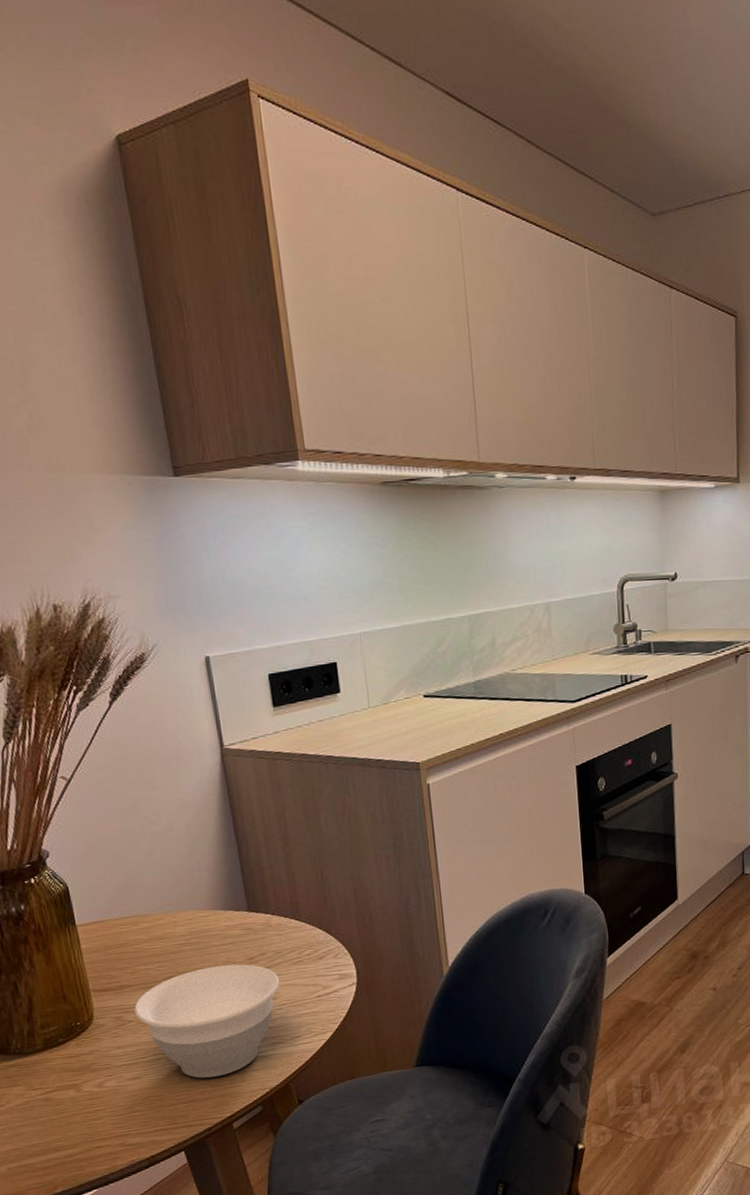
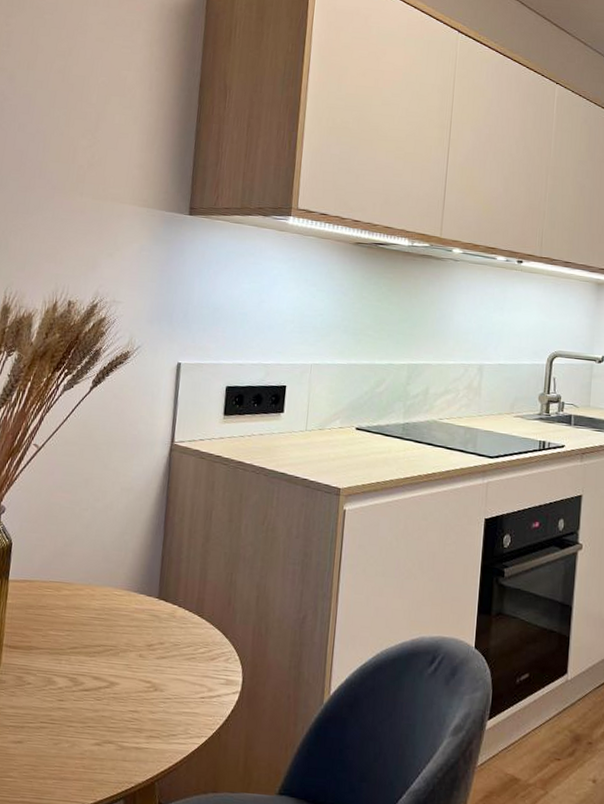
bowl: present [134,964,280,1078] -> none [35,645,171,759]

